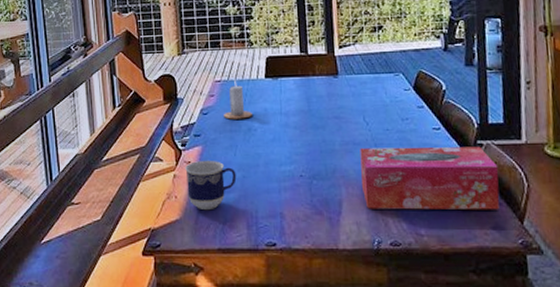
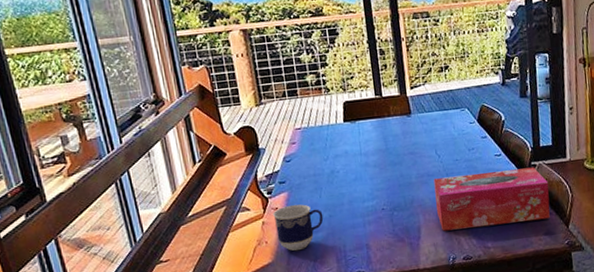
candle: present [224,76,252,119] -> none [306,123,334,164]

